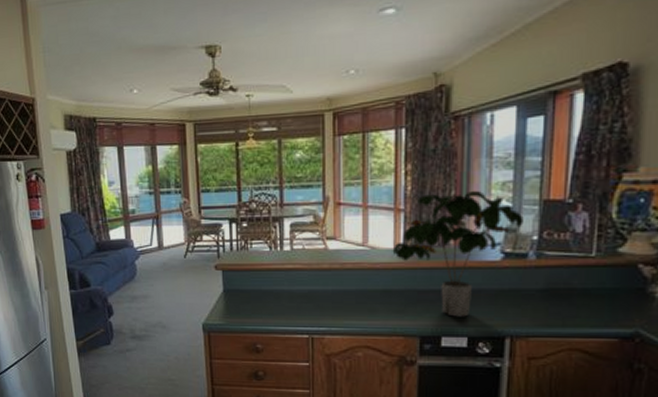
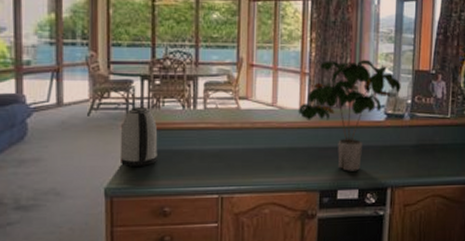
kettle: none [213,248,248,305] -> present [119,106,158,166]

